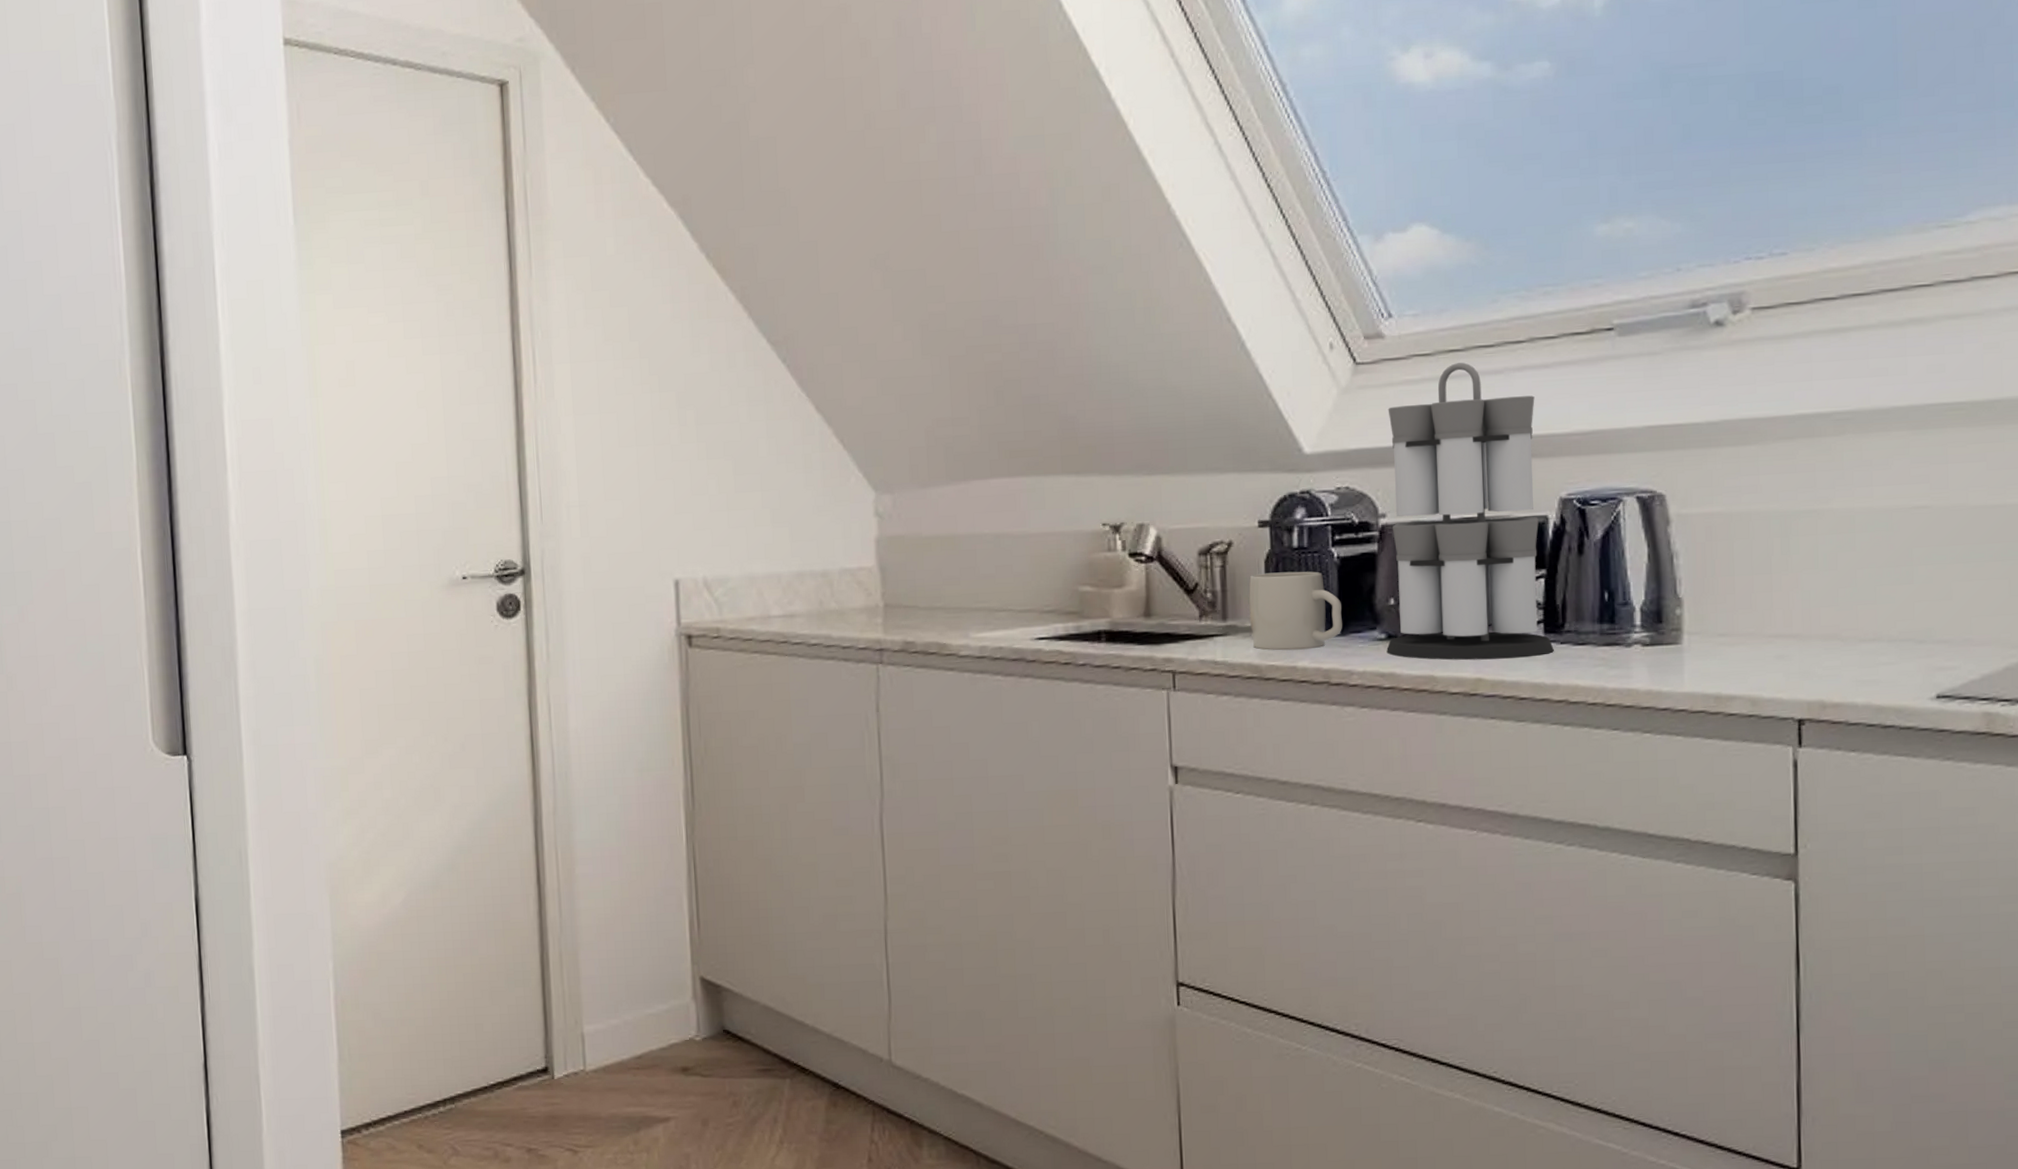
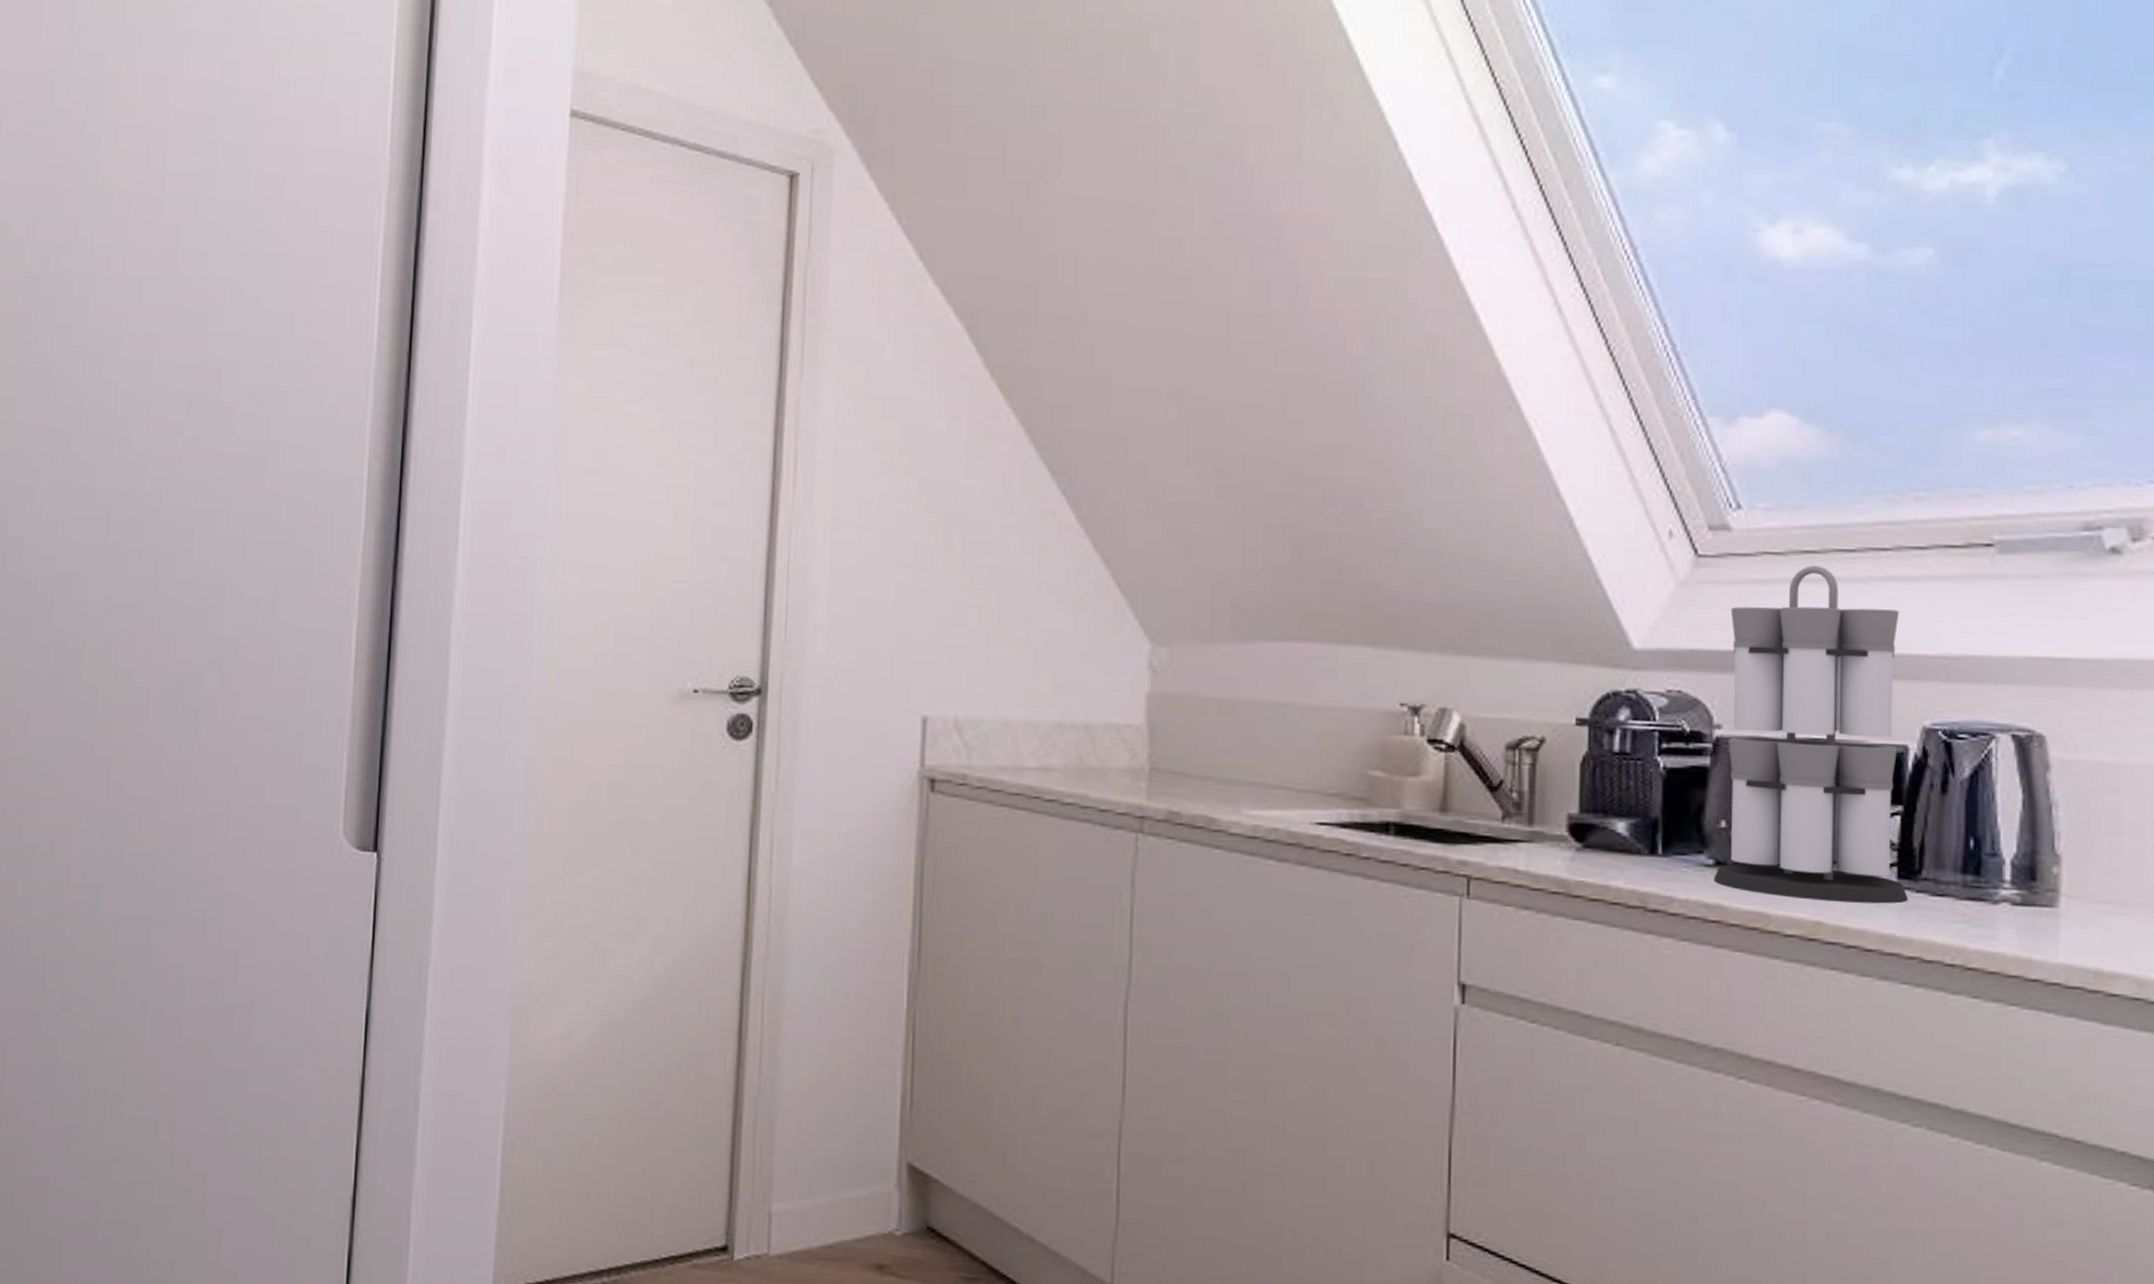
mug: present [1248,571,1343,651] -> none [1558,776,1666,868]

